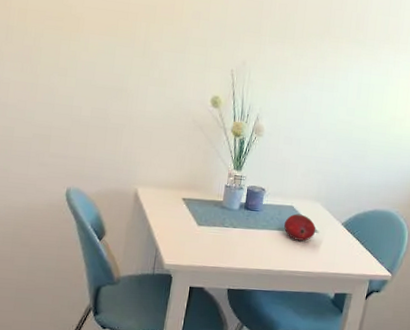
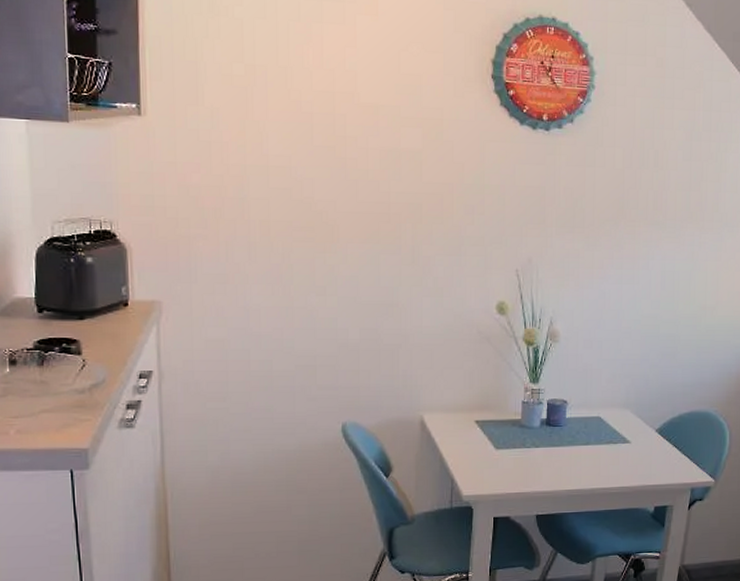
fruit: present [284,214,316,241] -> none [592,425,628,454]

